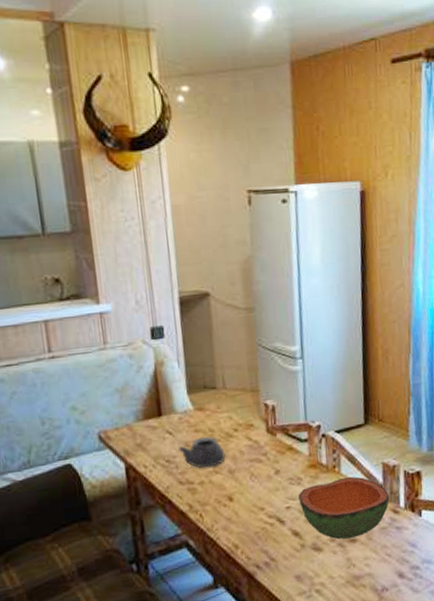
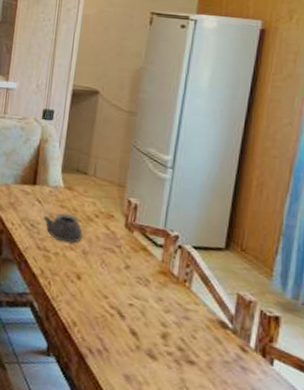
bowl: present [299,476,390,540] -> none [143,291,240,361]

